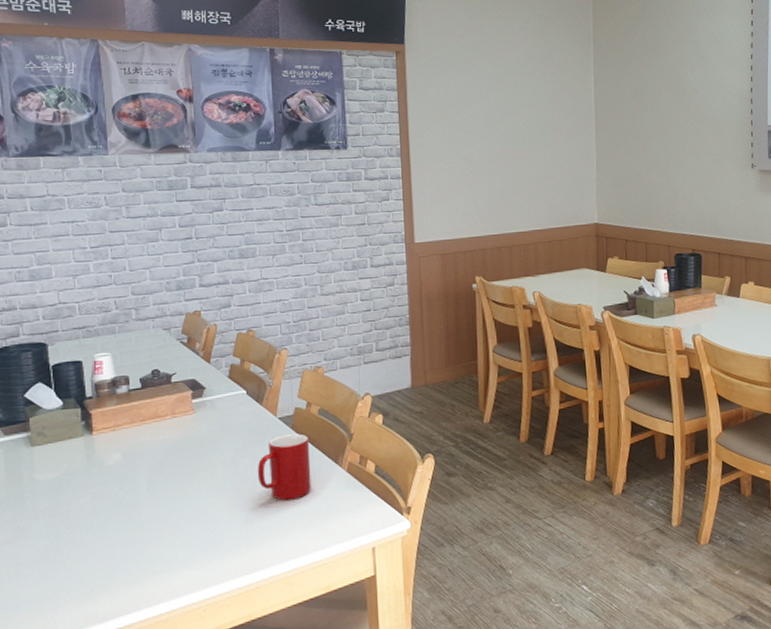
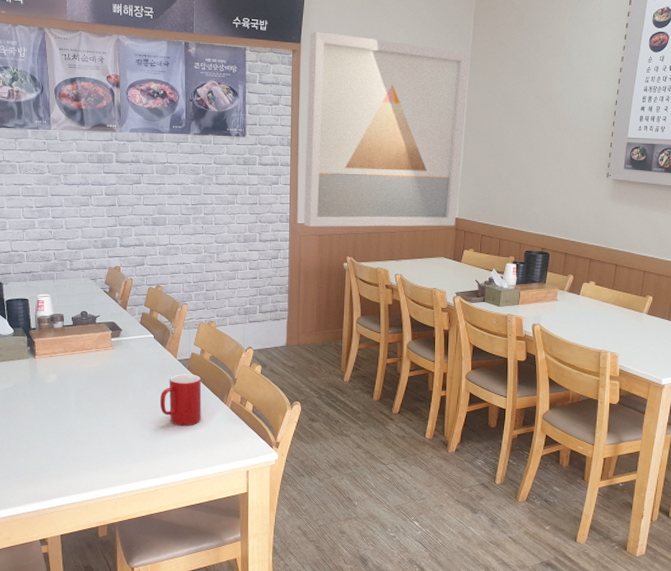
wall art: none [414,30,596,246] -> present [303,31,470,227]

